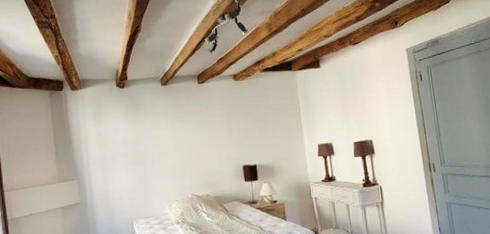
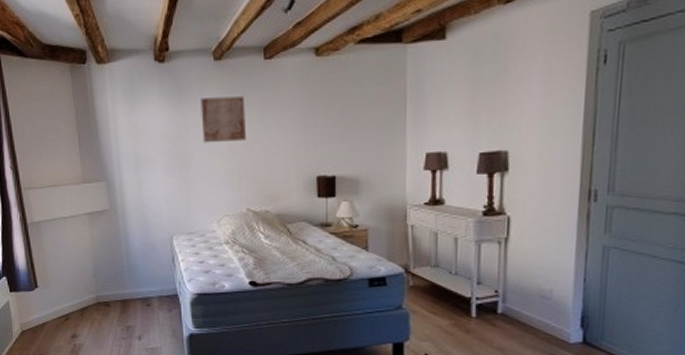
wall art: none [152,110,189,146] -> present [201,96,247,143]

